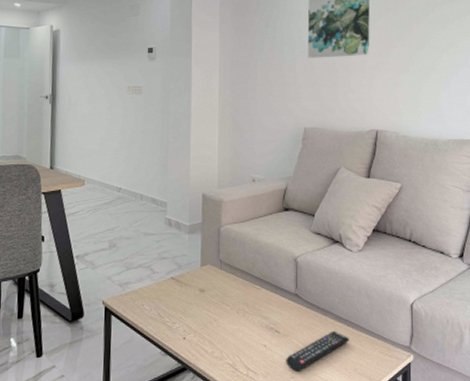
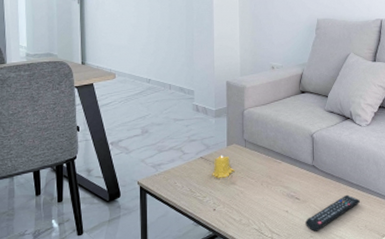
candle: none [183,276,208,302] -> present [212,155,235,178]

